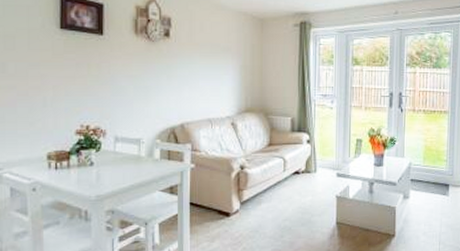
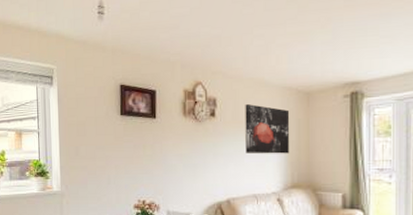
wall art: none [201,27,245,78] -> present [245,104,290,154]

